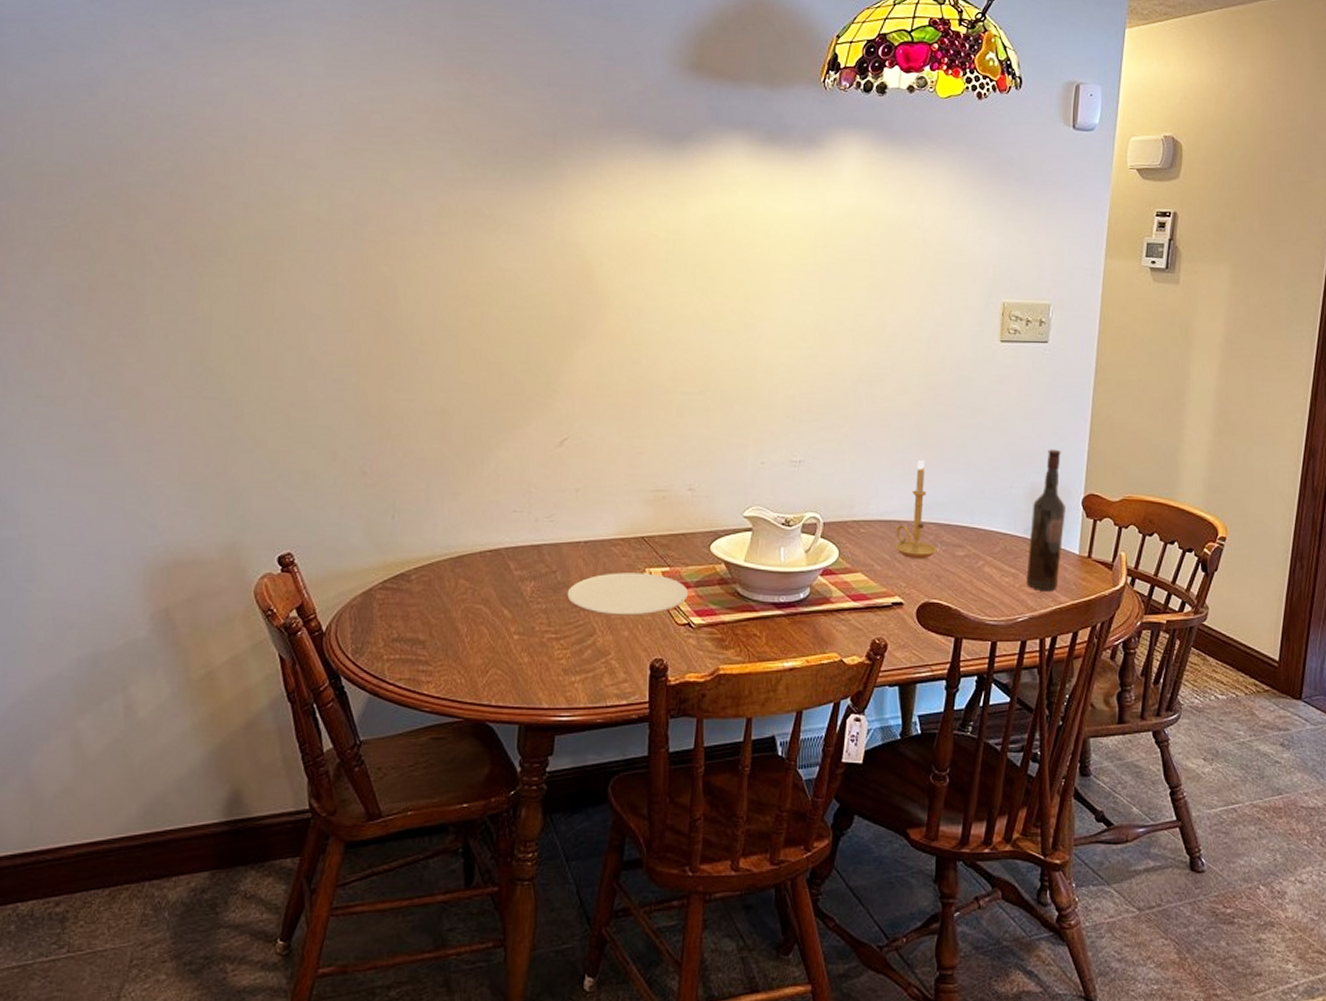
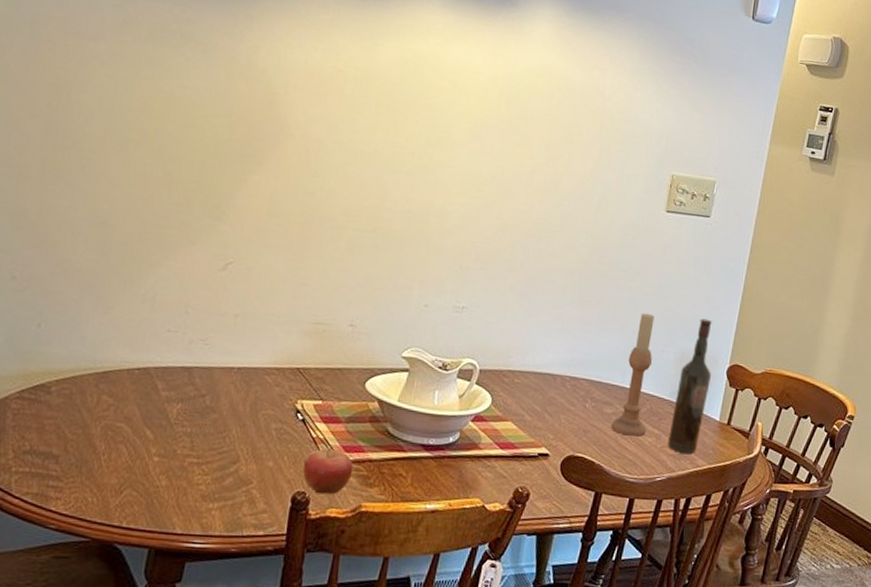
plate: present [567,573,689,617] -> none [214,401,339,448]
fruit: none [657,613,707,660] -> present [302,447,353,494]
candle holder: present [894,459,937,560] -> none [546,316,587,414]
candlestick: none [965,449,1002,577] -> present [611,313,655,437]

